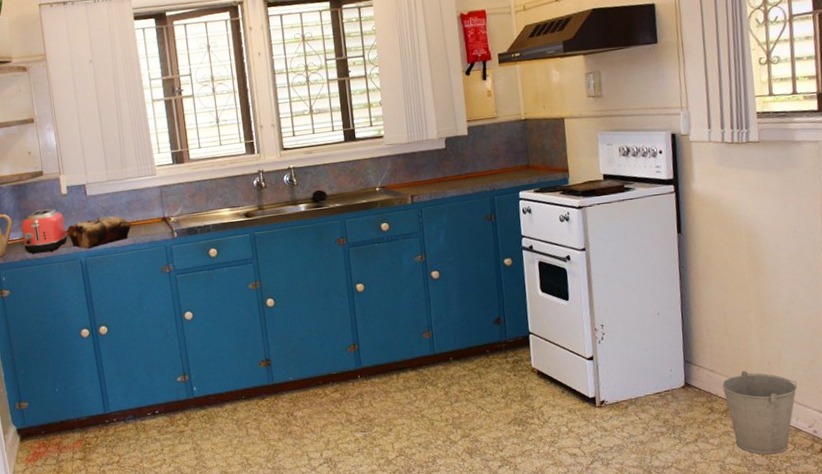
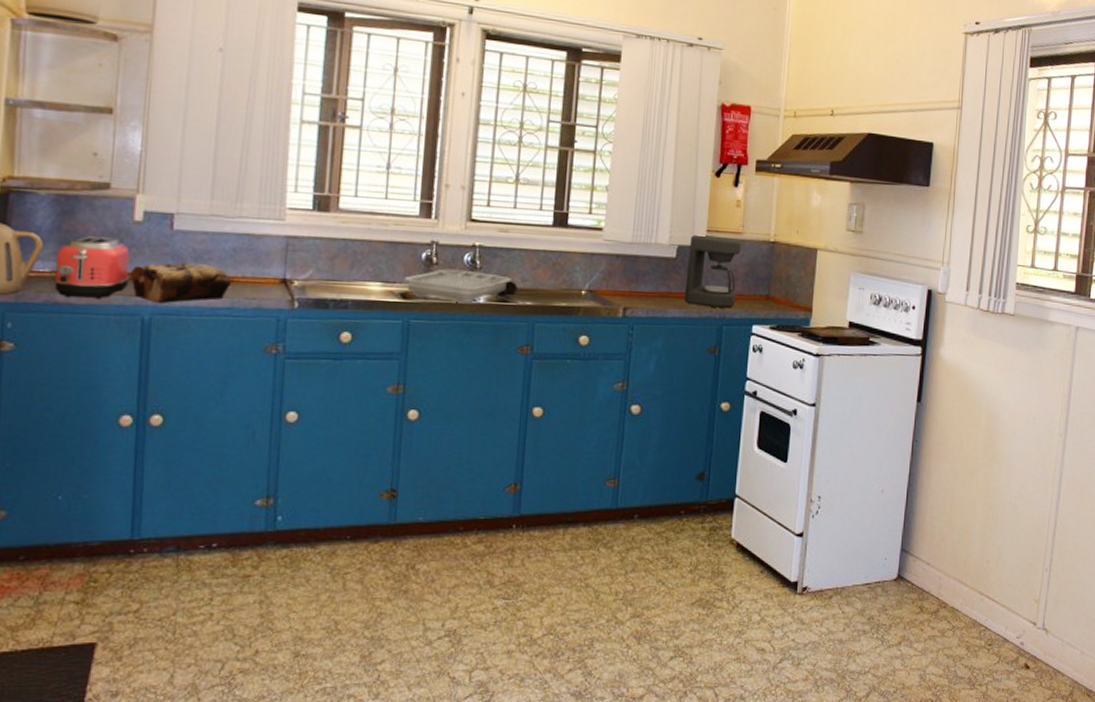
dish rack: none [245,187,322,215] -> present [405,268,511,305]
coffee maker: none [454,123,501,184] -> present [684,234,741,308]
bucket: present [722,370,798,455] -> none [936,567,1013,666]

